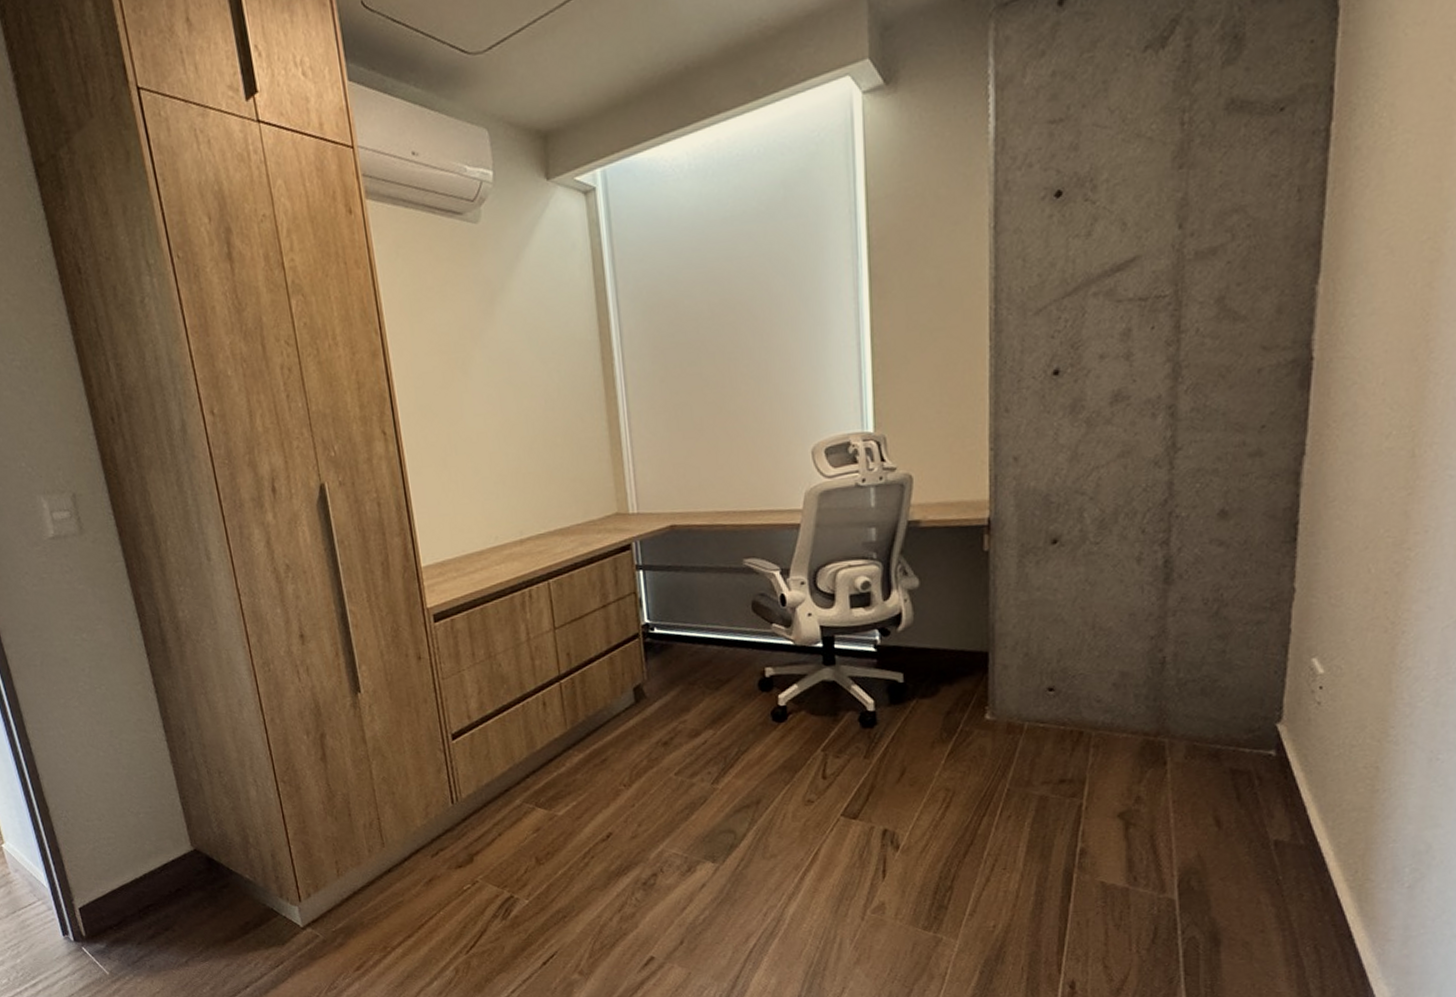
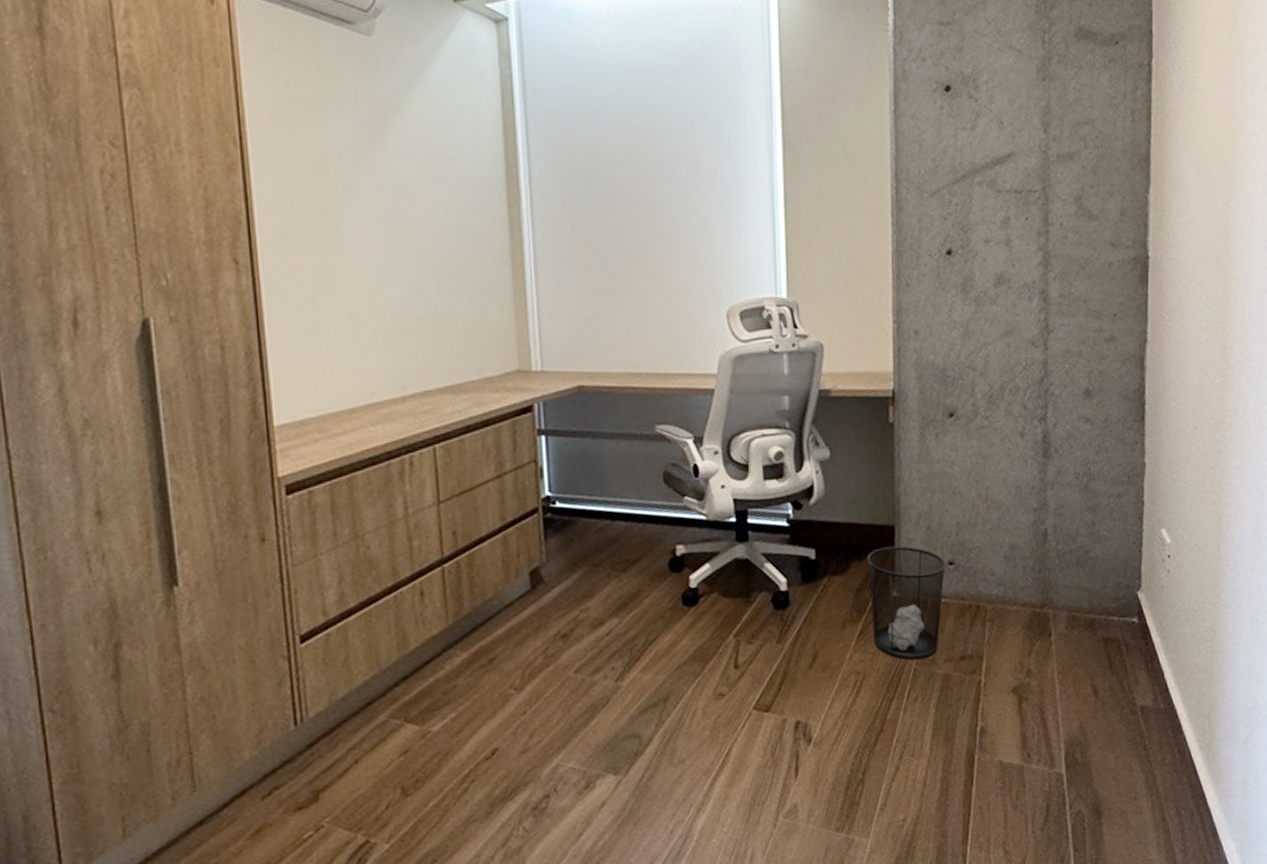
waste bin: none [957,671,1045,781] -> present [867,546,946,660]

